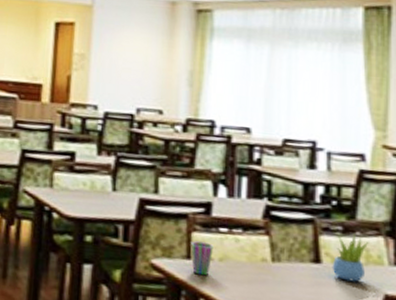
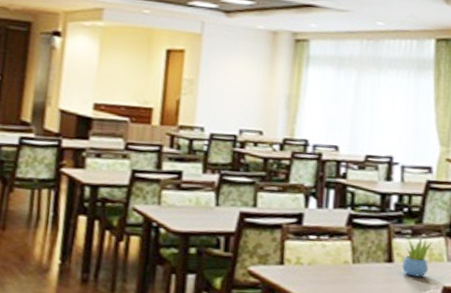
cup: present [191,240,214,276] -> none [284,247,304,279]

